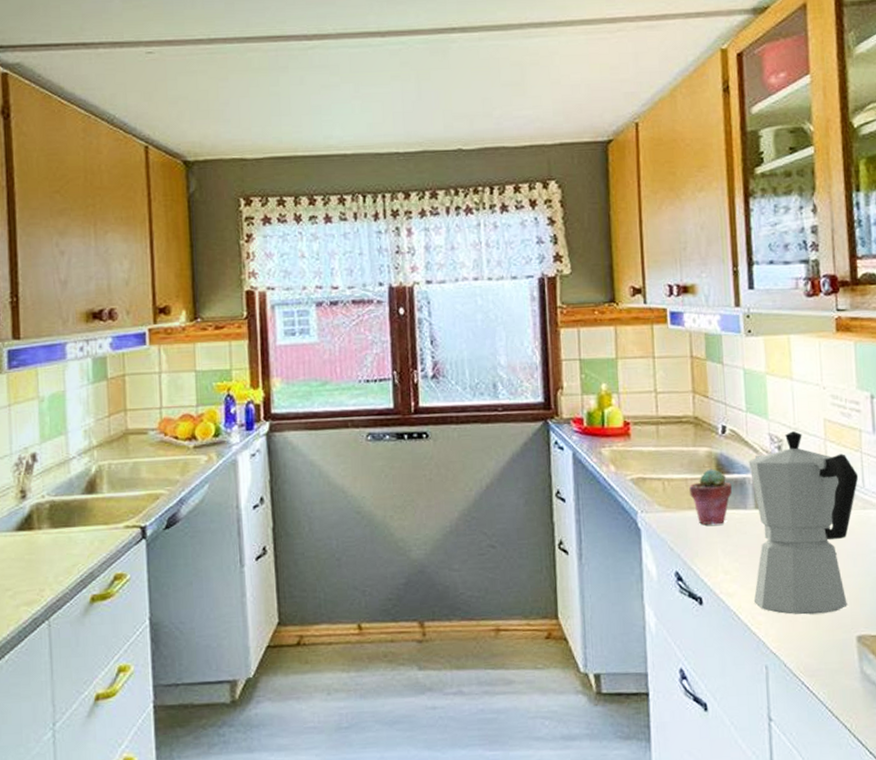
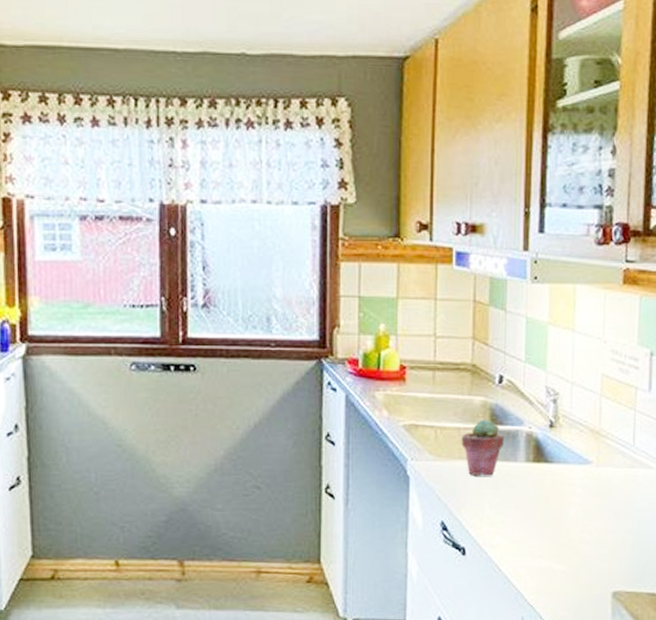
moka pot: present [748,431,859,615] -> none [515,385,630,569]

